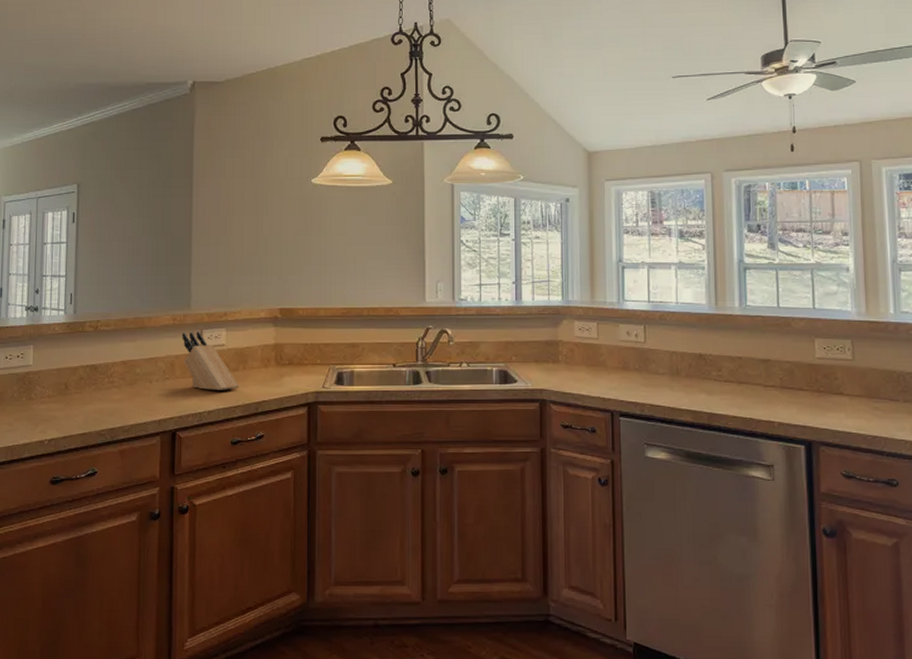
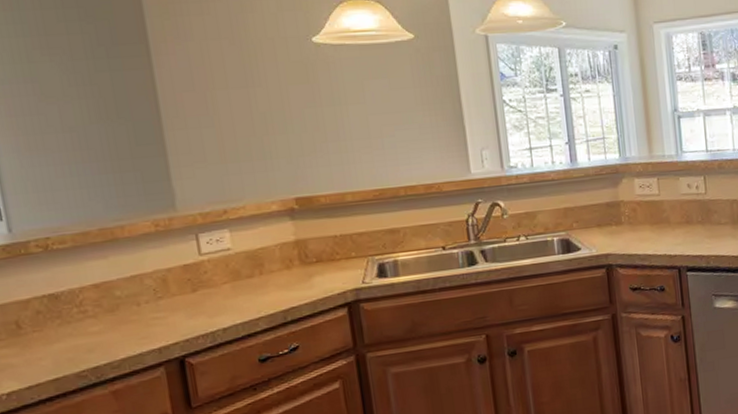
knife block: present [182,331,239,390] -> none [171,236,258,305]

